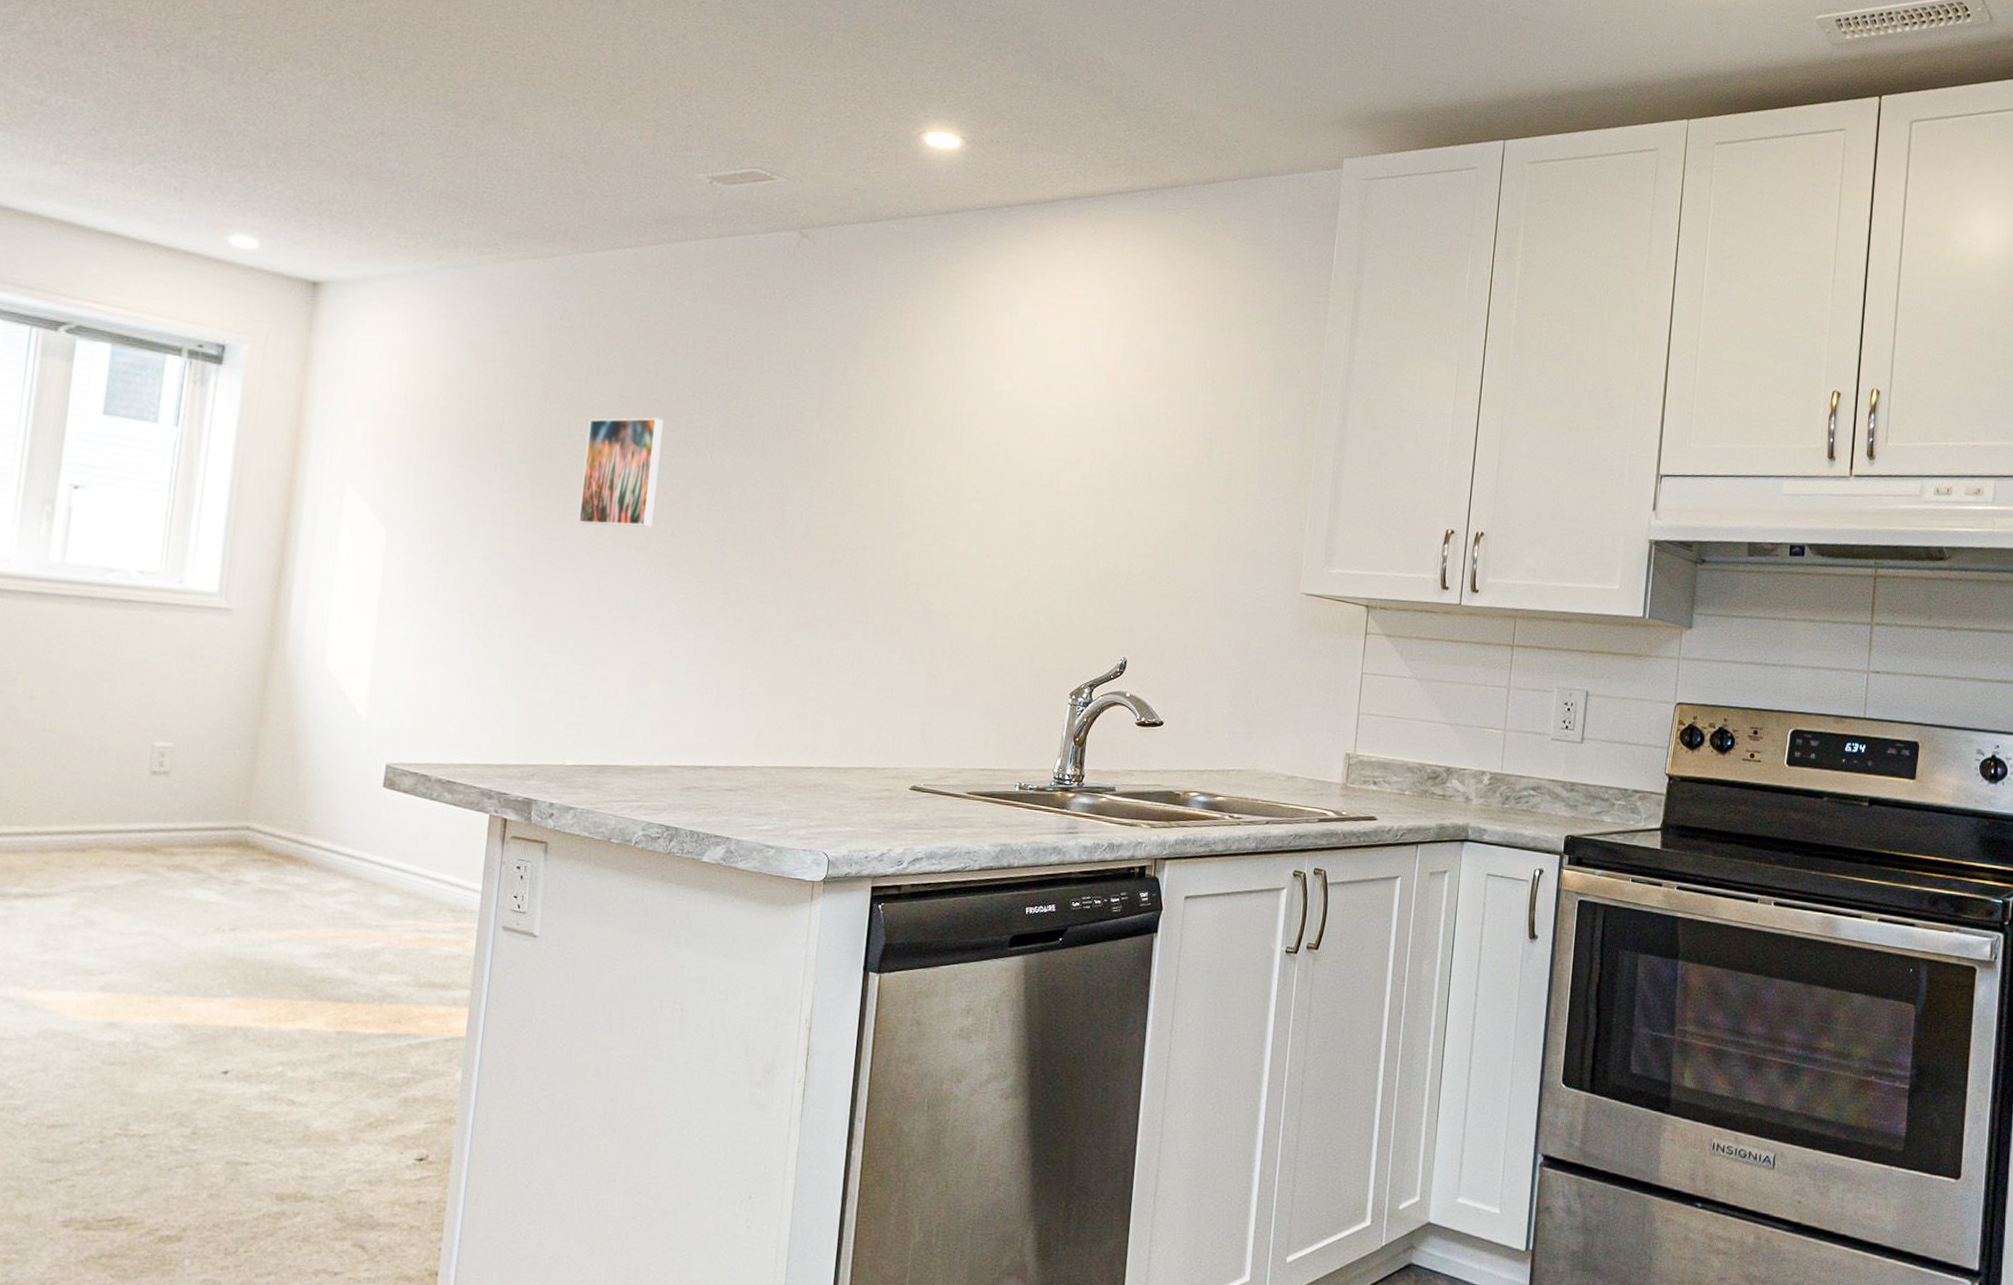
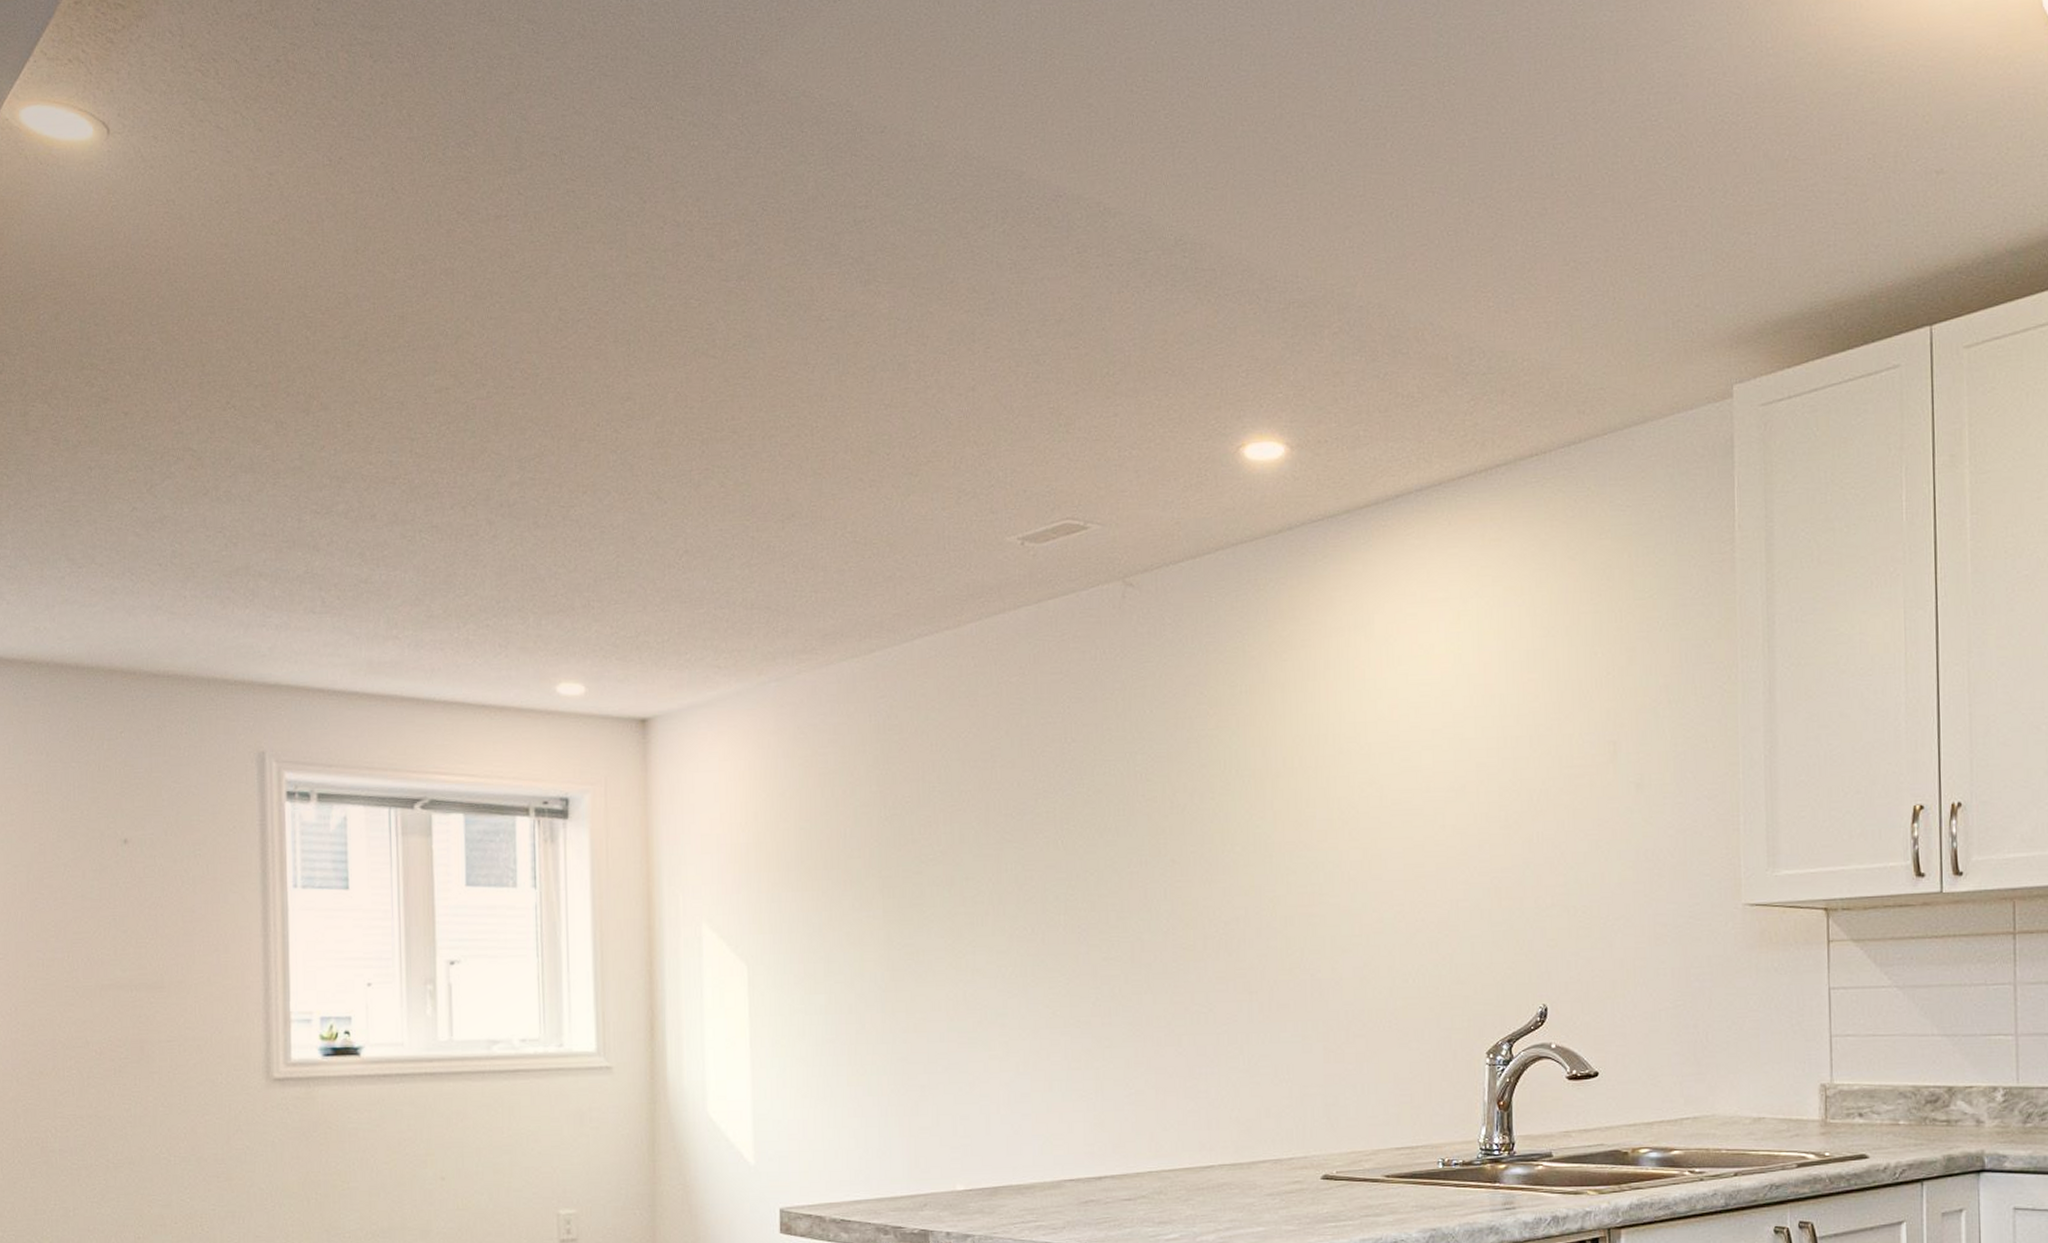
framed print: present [578,417,664,527] -> none [931,808,1011,934]

